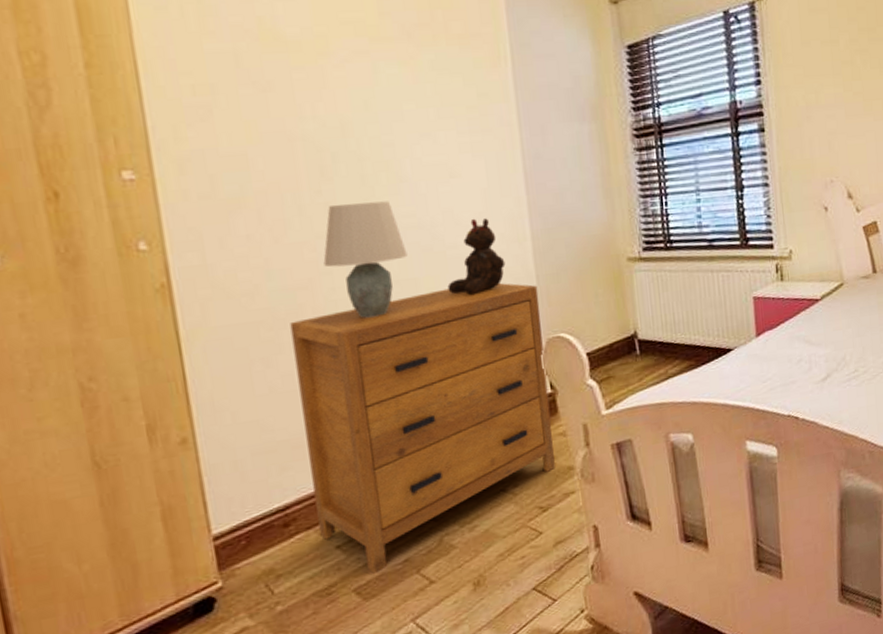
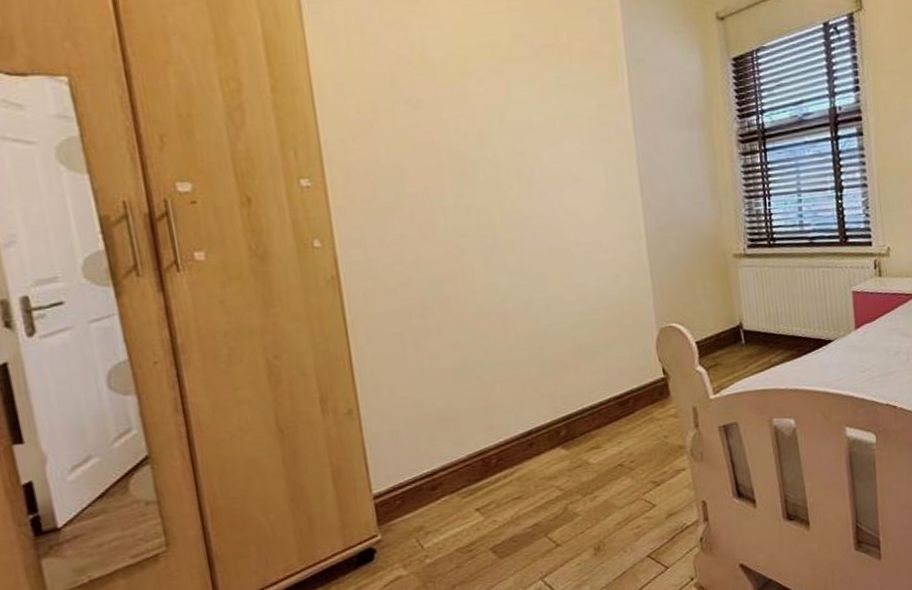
dresser: present [290,283,555,574] -> none [437,277,667,535]
table lamp: present [323,201,408,319] -> none [465,203,537,308]
teddy bear: present [447,218,506,295] -> none [571,218,623,287]

